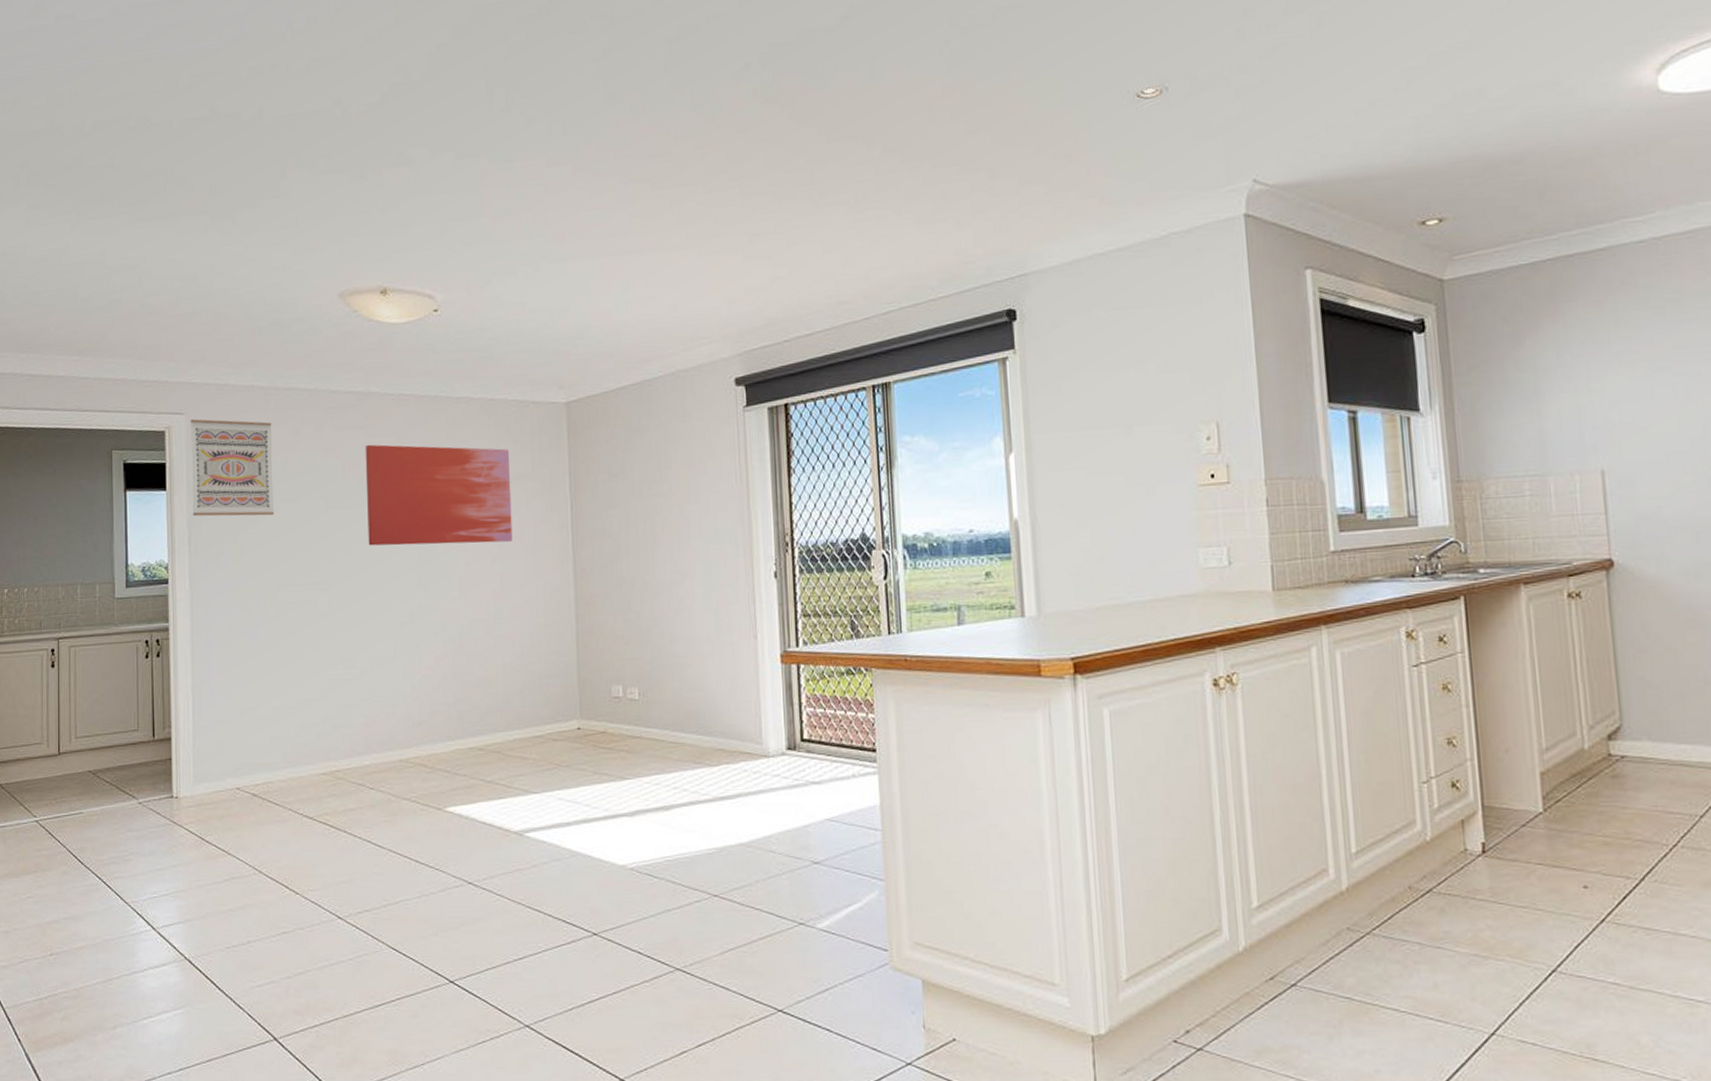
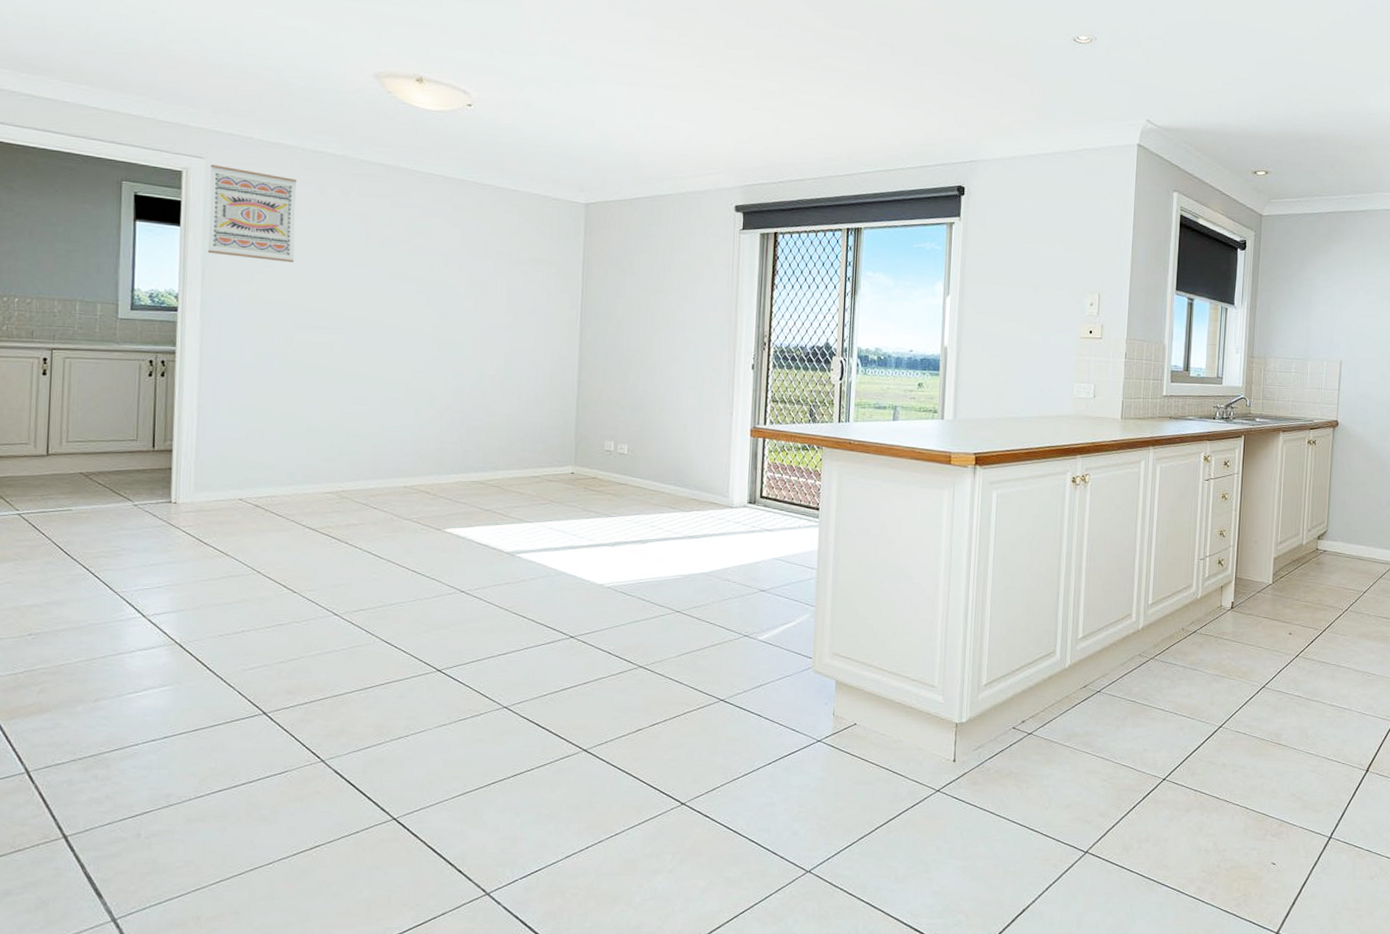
wall art: present [365,444,513,546] -> none [387,212,530,314]

